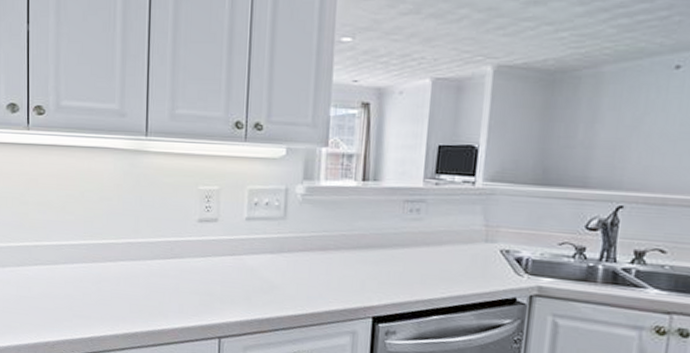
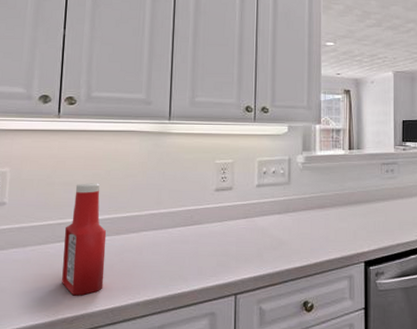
ketchup bottle: none [41,204,83,322] -> present [62,183,107,296]

